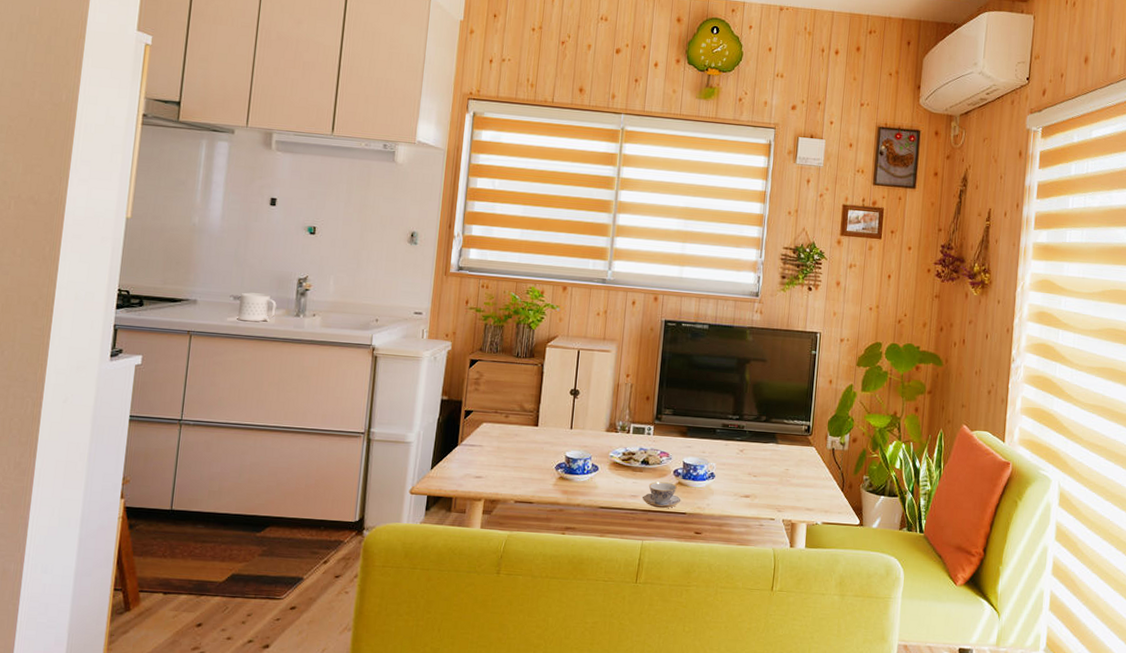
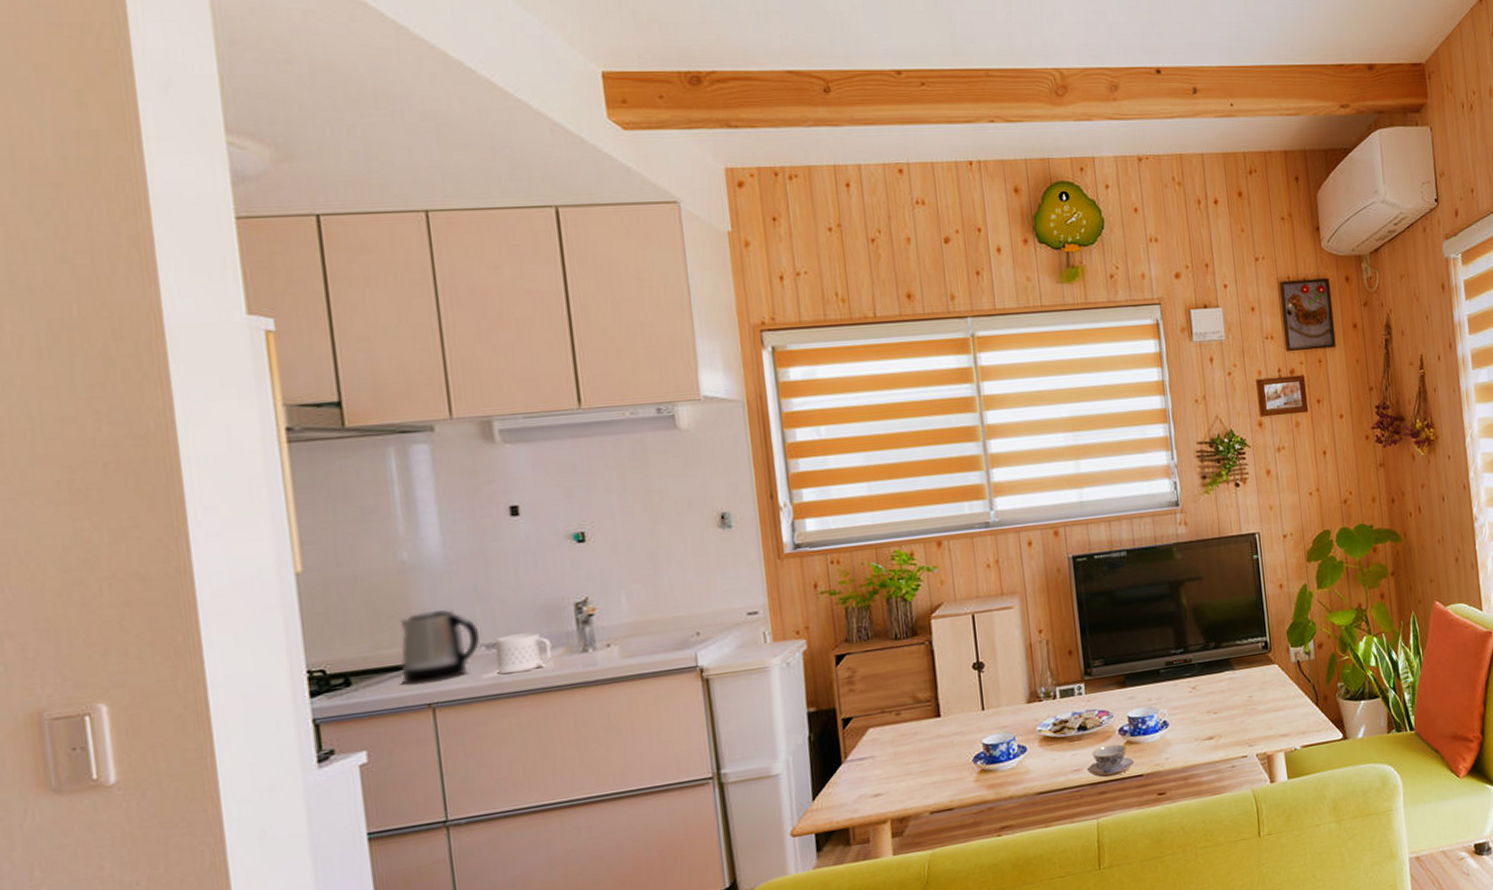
kettle: none [175,262,232,316] -> present [399,609,481,685]

